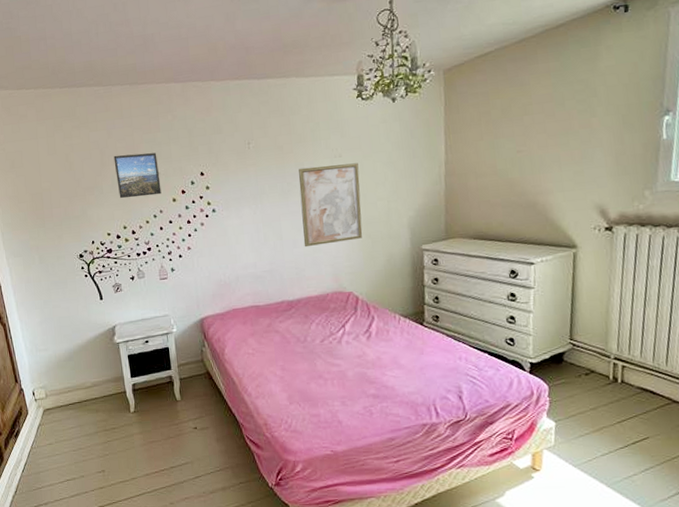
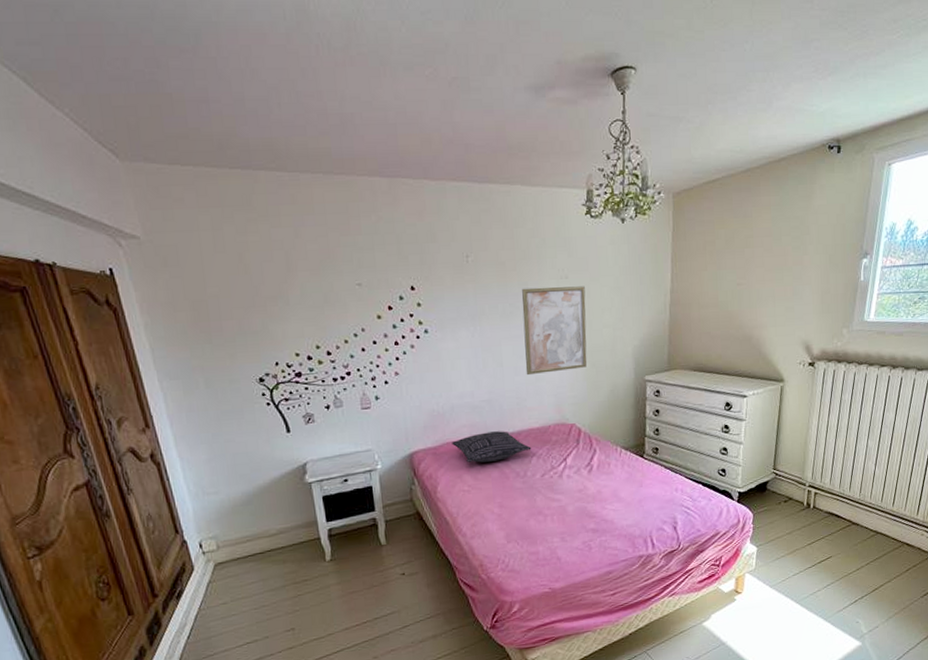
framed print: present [113,153,162,199] -> none [302,259,364,312]
pillow: none [237,299,311,328] -> present [452,431,532,463]

